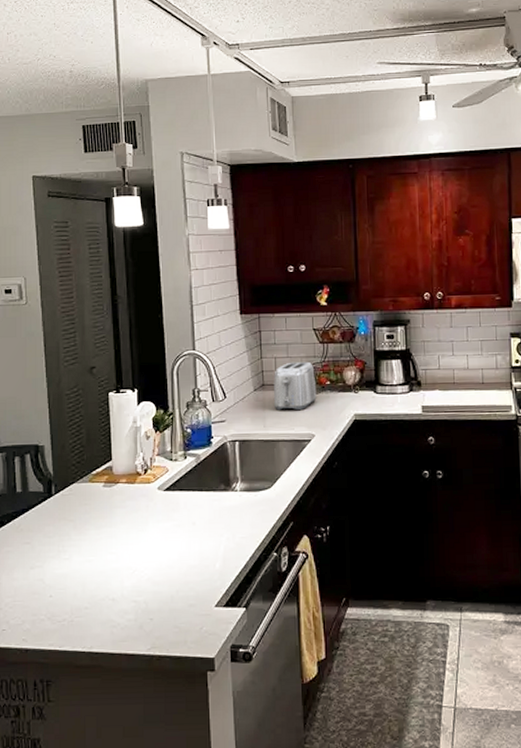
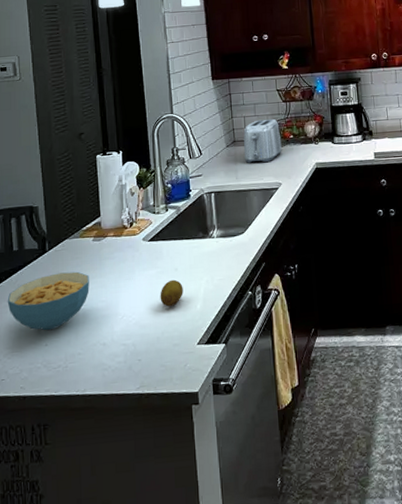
cereal bowl: none [9,519,98,581] -> present [7,271,90,331]
fruit: none [175,534,201,564] -> present [160,279,183,307]

